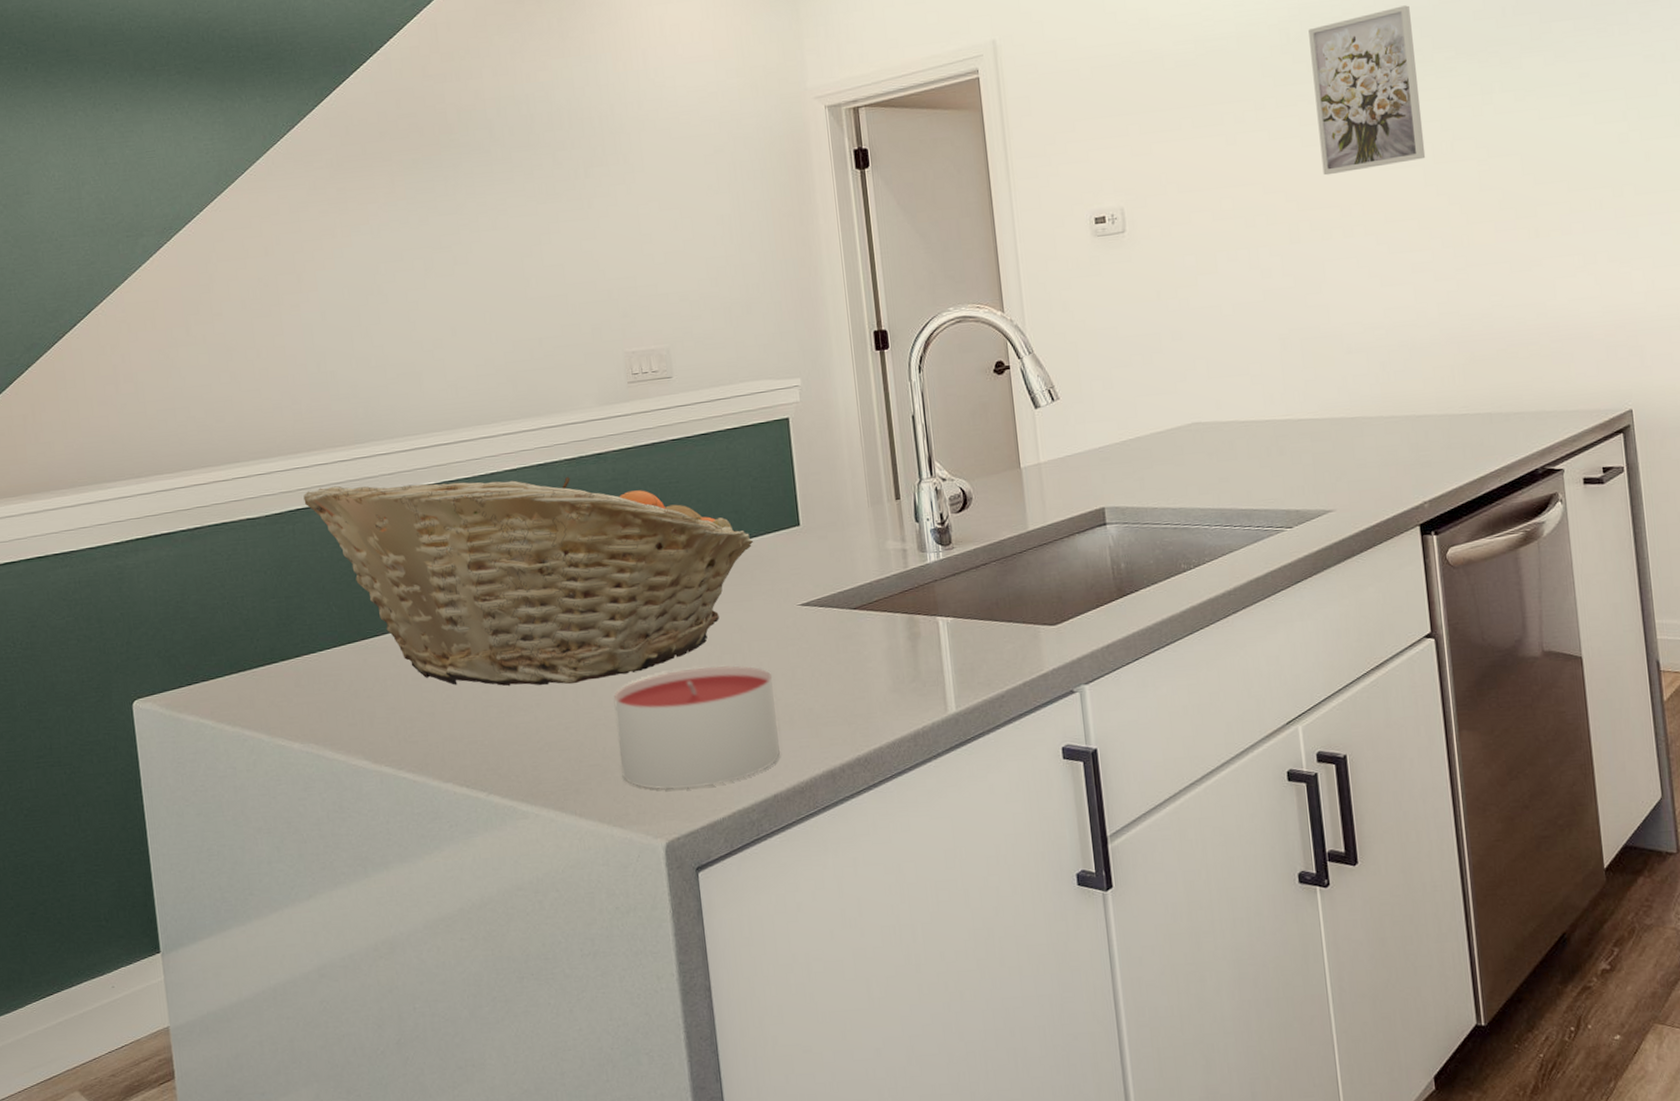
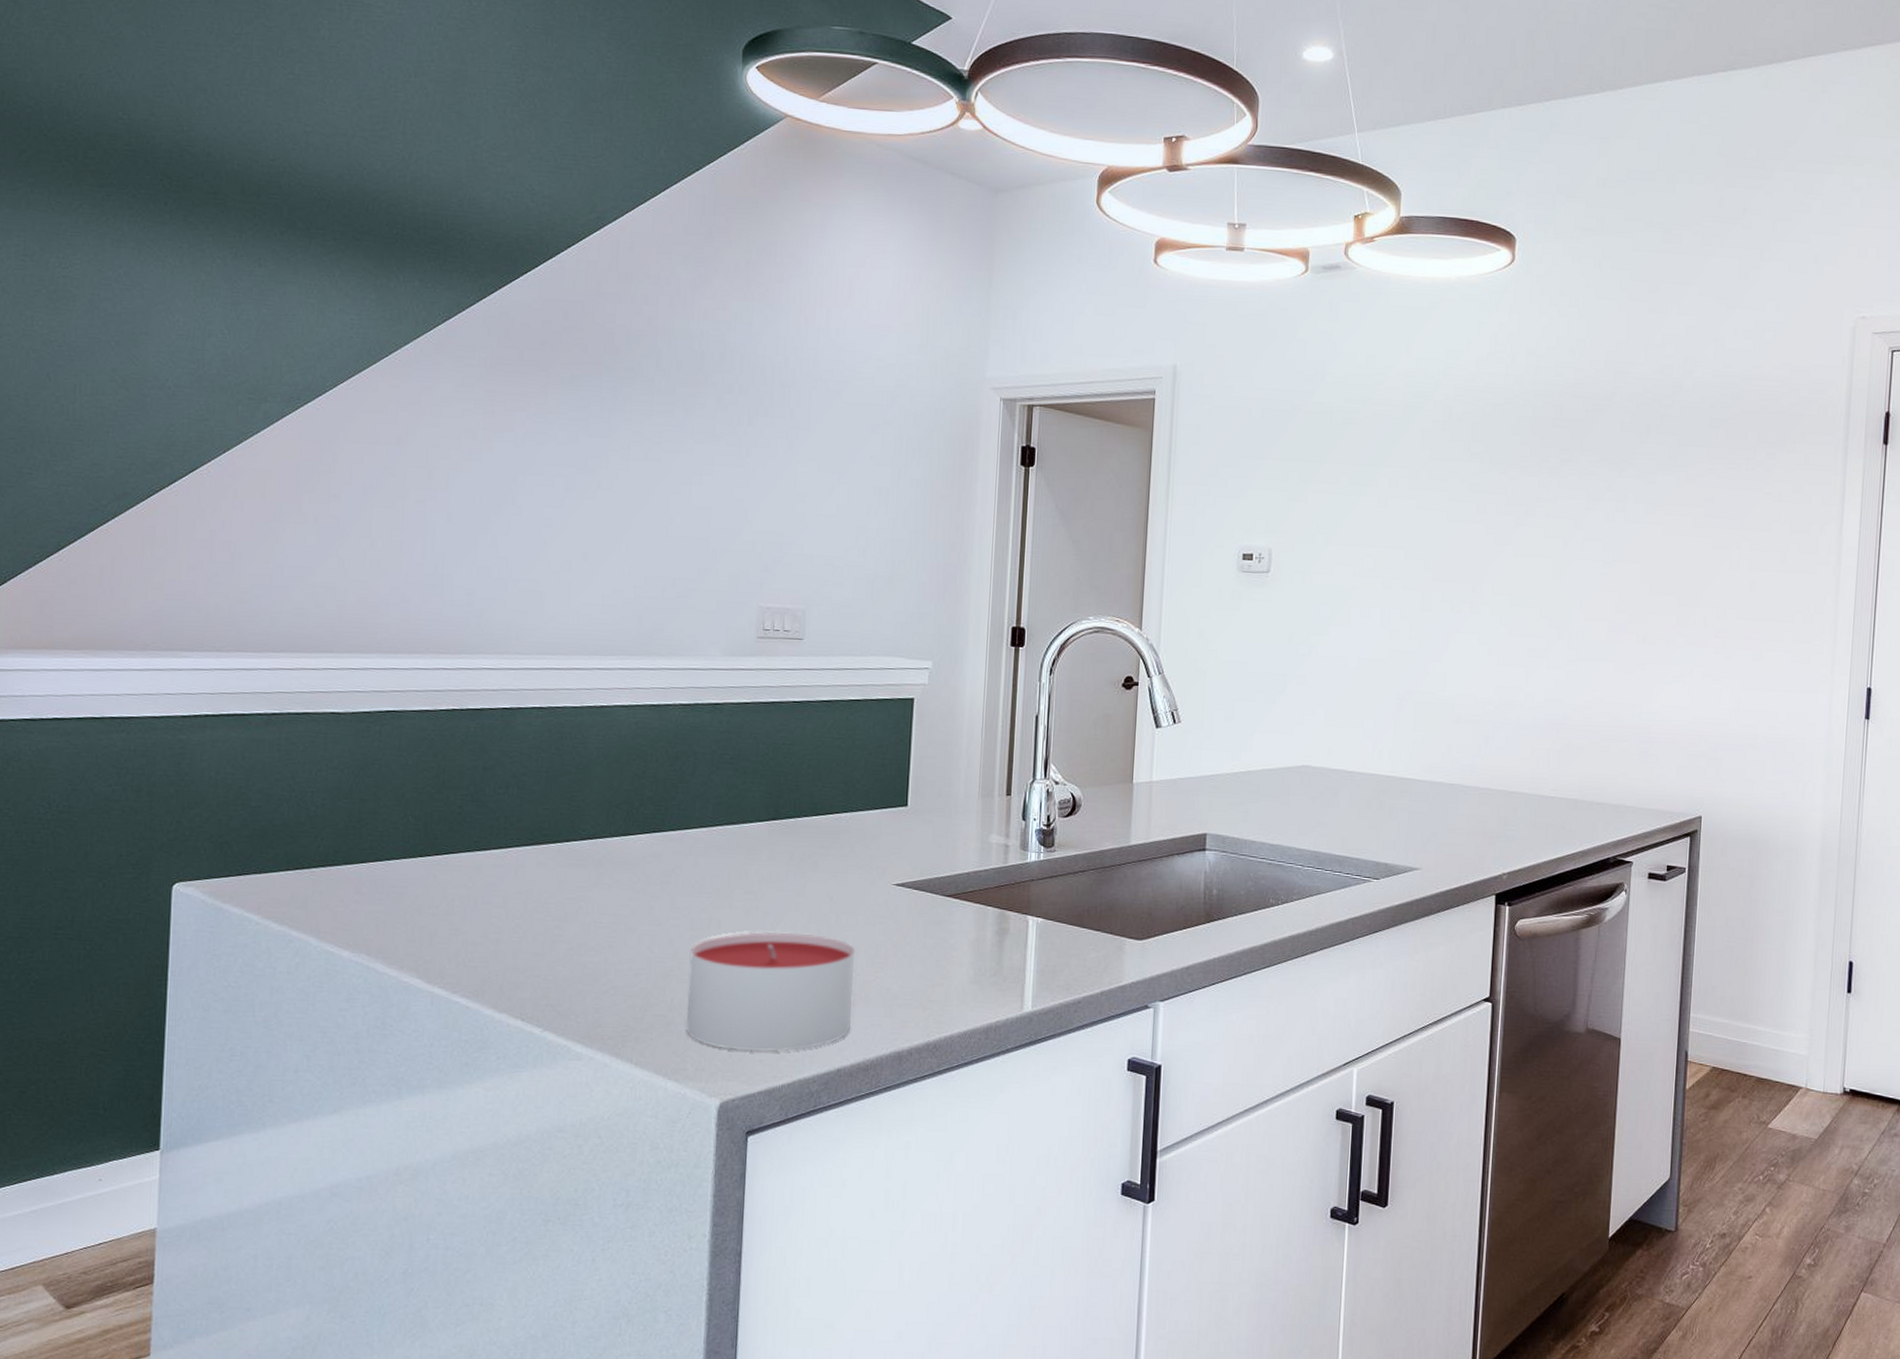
fruit basket: present [303,476,754,687] -> none [396,692,859,931]
wall art: present [1308,5,1426,176] -> none [1462,405,1565,552]

